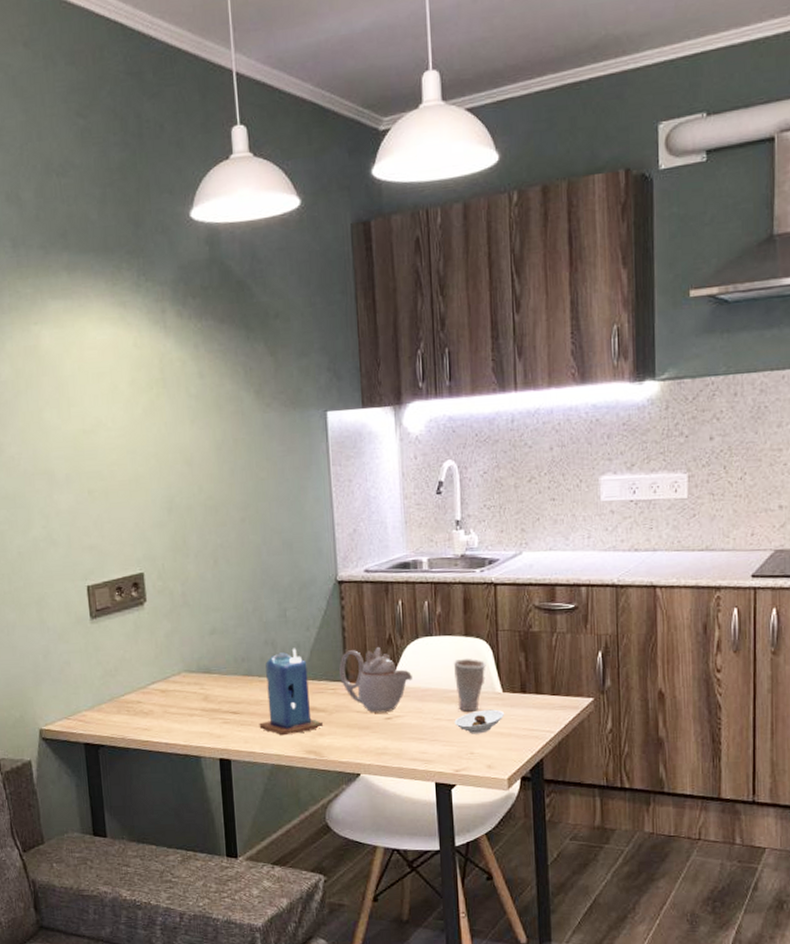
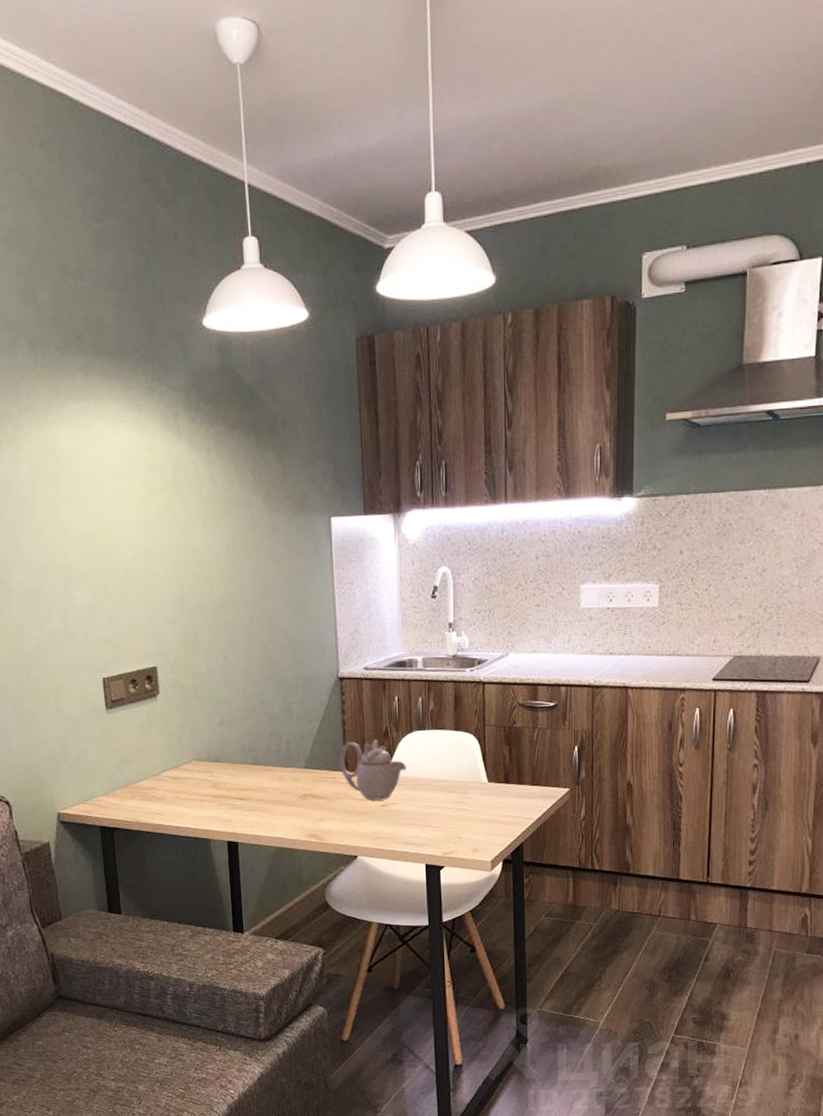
candle: present [259,648,323,736] -> none [264,739,324,821]
cup: present [454,658,486,712] -> none [445,750,474,800]
saucer: present [454,709,505,734] -> none [444,798,490,821]

